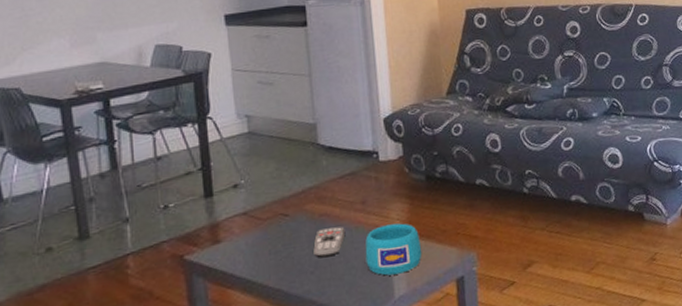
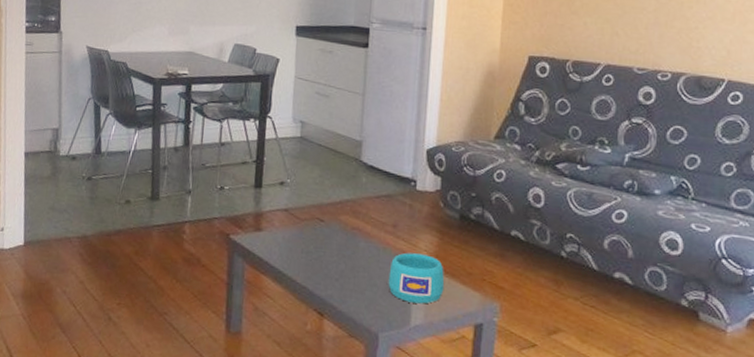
remote control: present [313,226,346,258] -> none [341,241,374,270]

